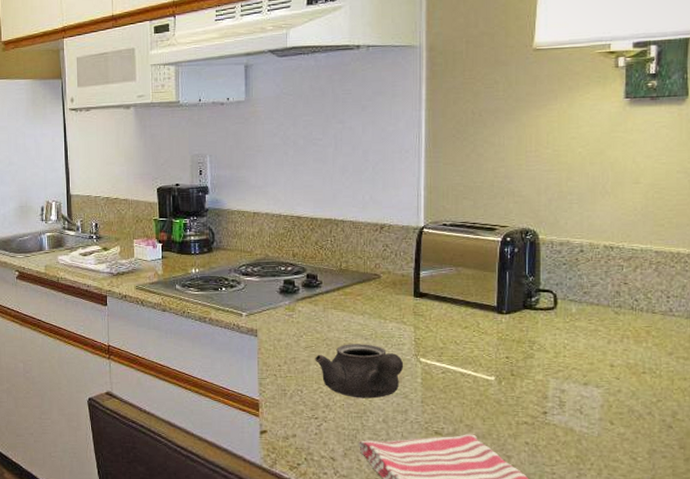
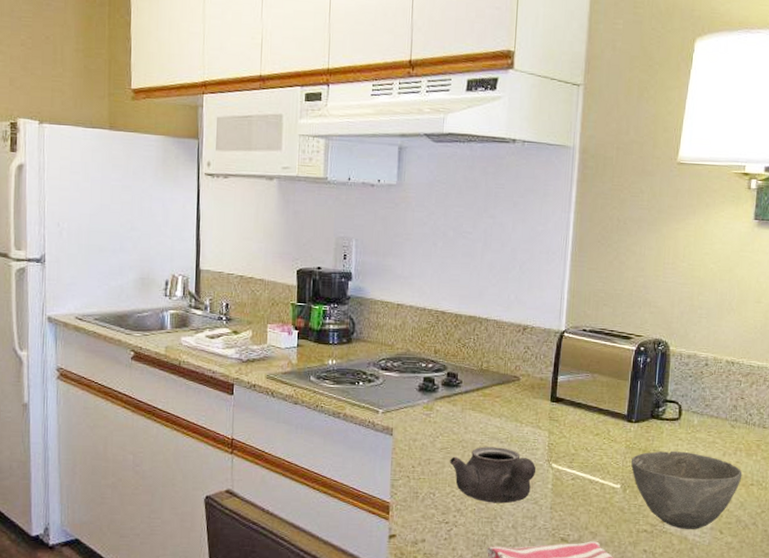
bowl: none [505,341,632,420] -> present [631,451,743,529]

